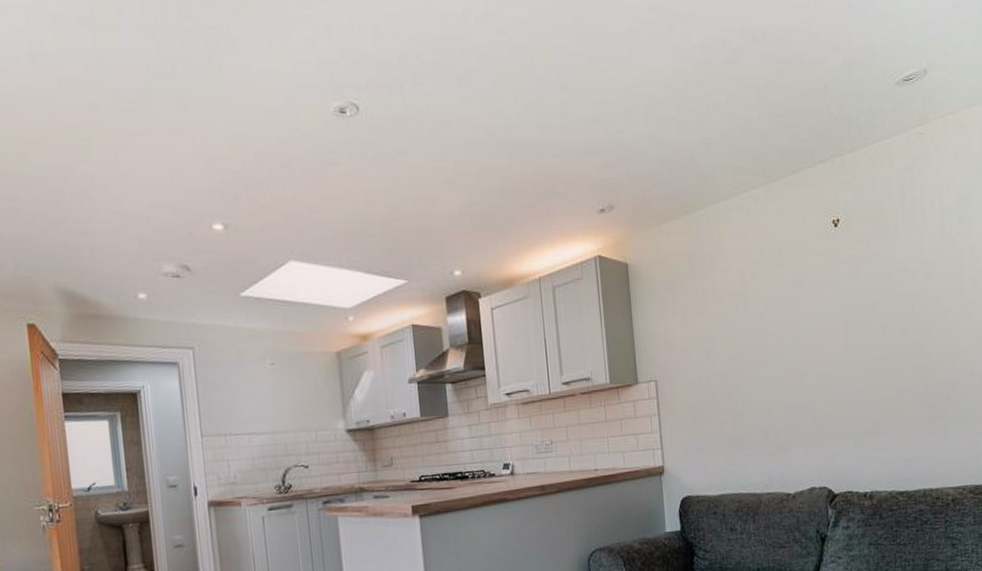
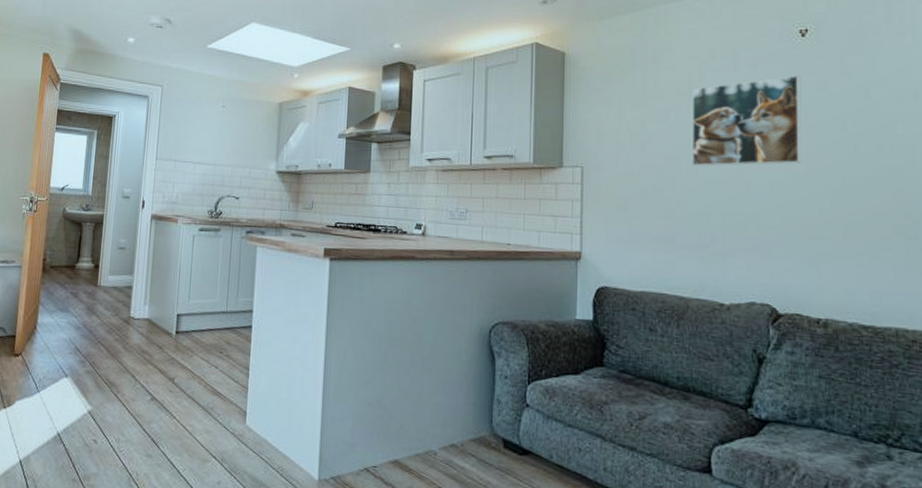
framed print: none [746,265,843,366] -> present [691,75,802,166]

